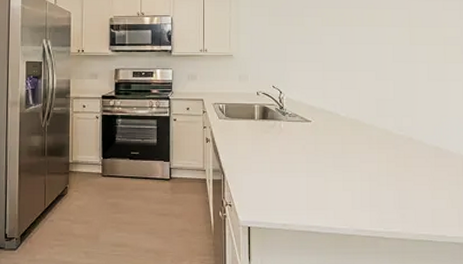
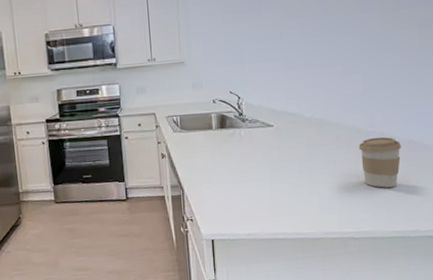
coffee cup: none [389,141,429,190] -> present [358,137,401,188]

